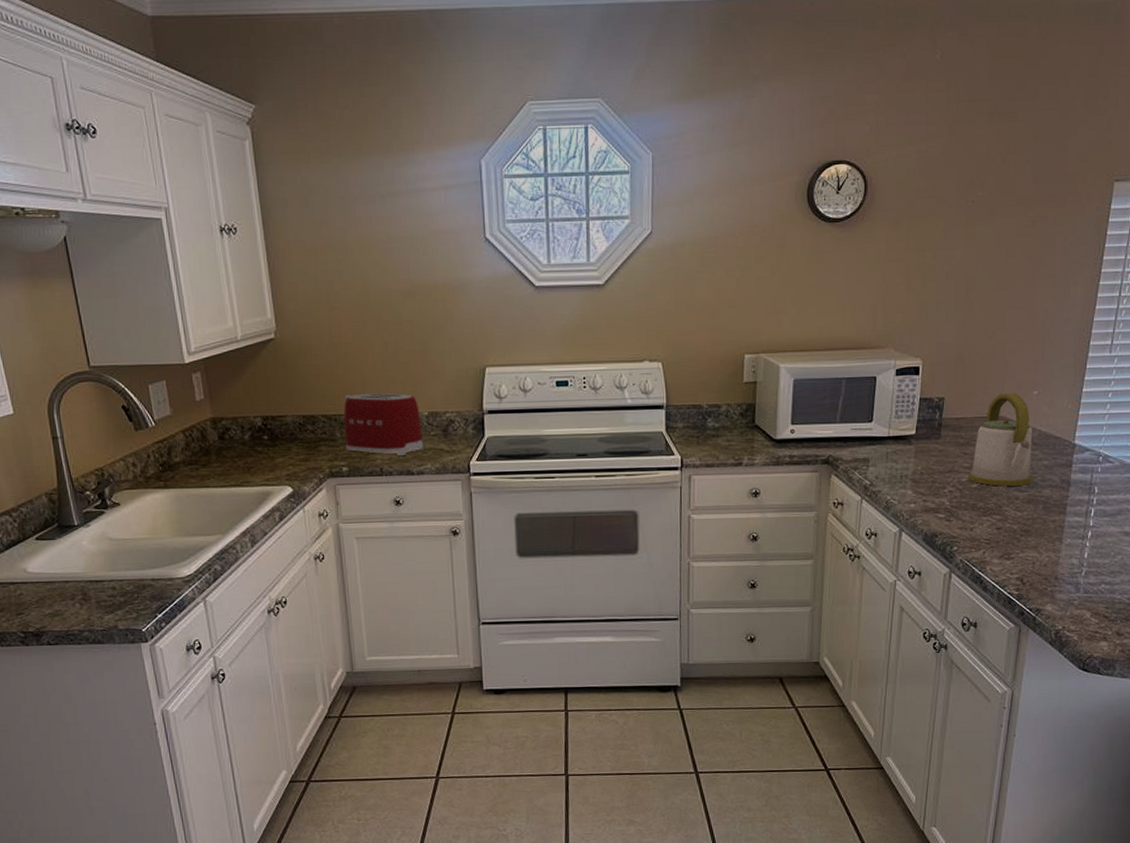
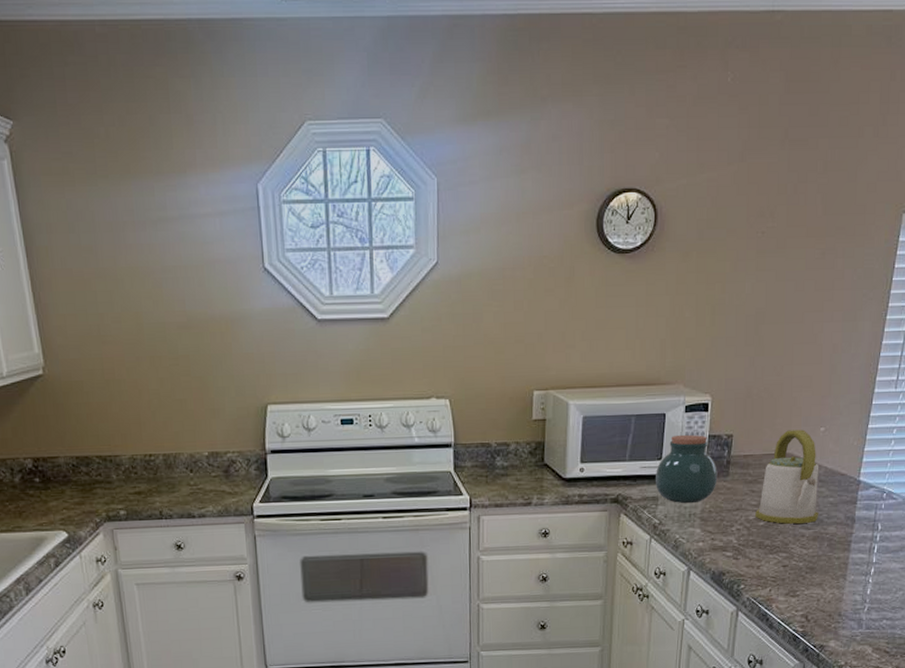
toaster: present [344,393,423,455] -> none [119,432,204,498]
jar: none [867,397,929,466] -> present [656,434,718,504]

